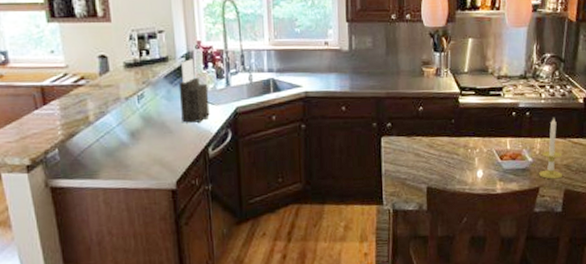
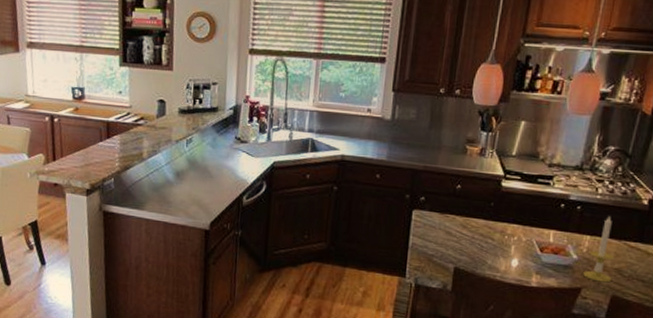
knife block: present [178,59,210,123] -> none [222,111,251,172]

